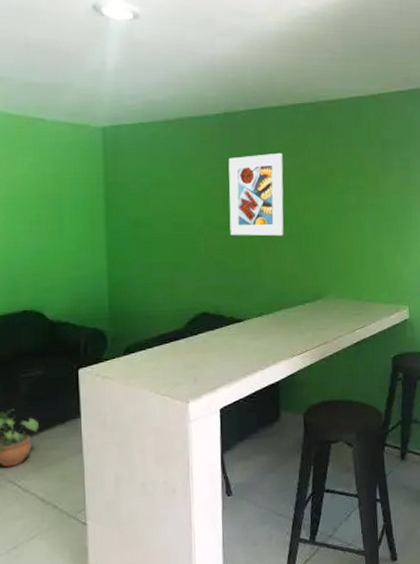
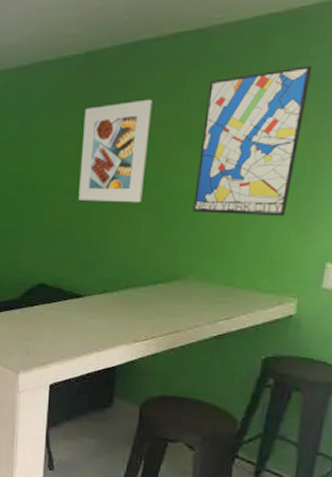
wall art: none [324,134,392,244] -> present [193,65,313,217]

